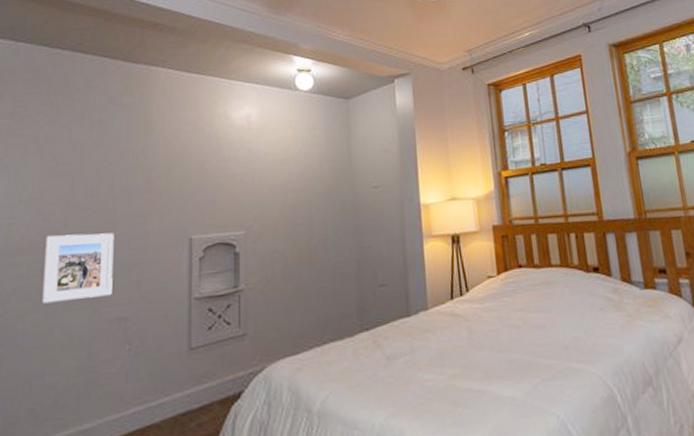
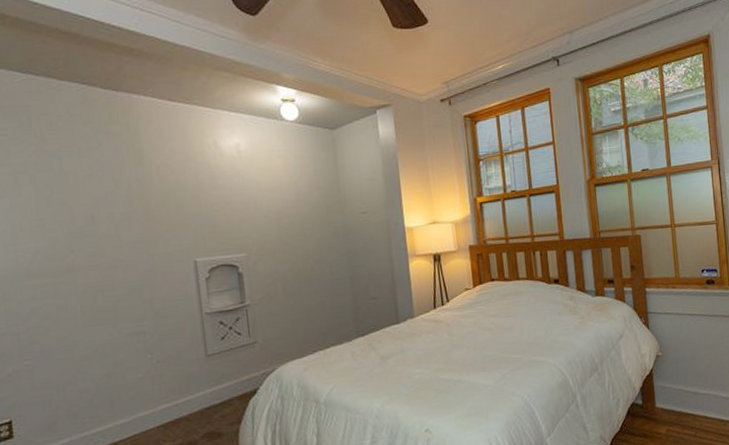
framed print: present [42,232,114,304] -> none [54,257,128,322]

